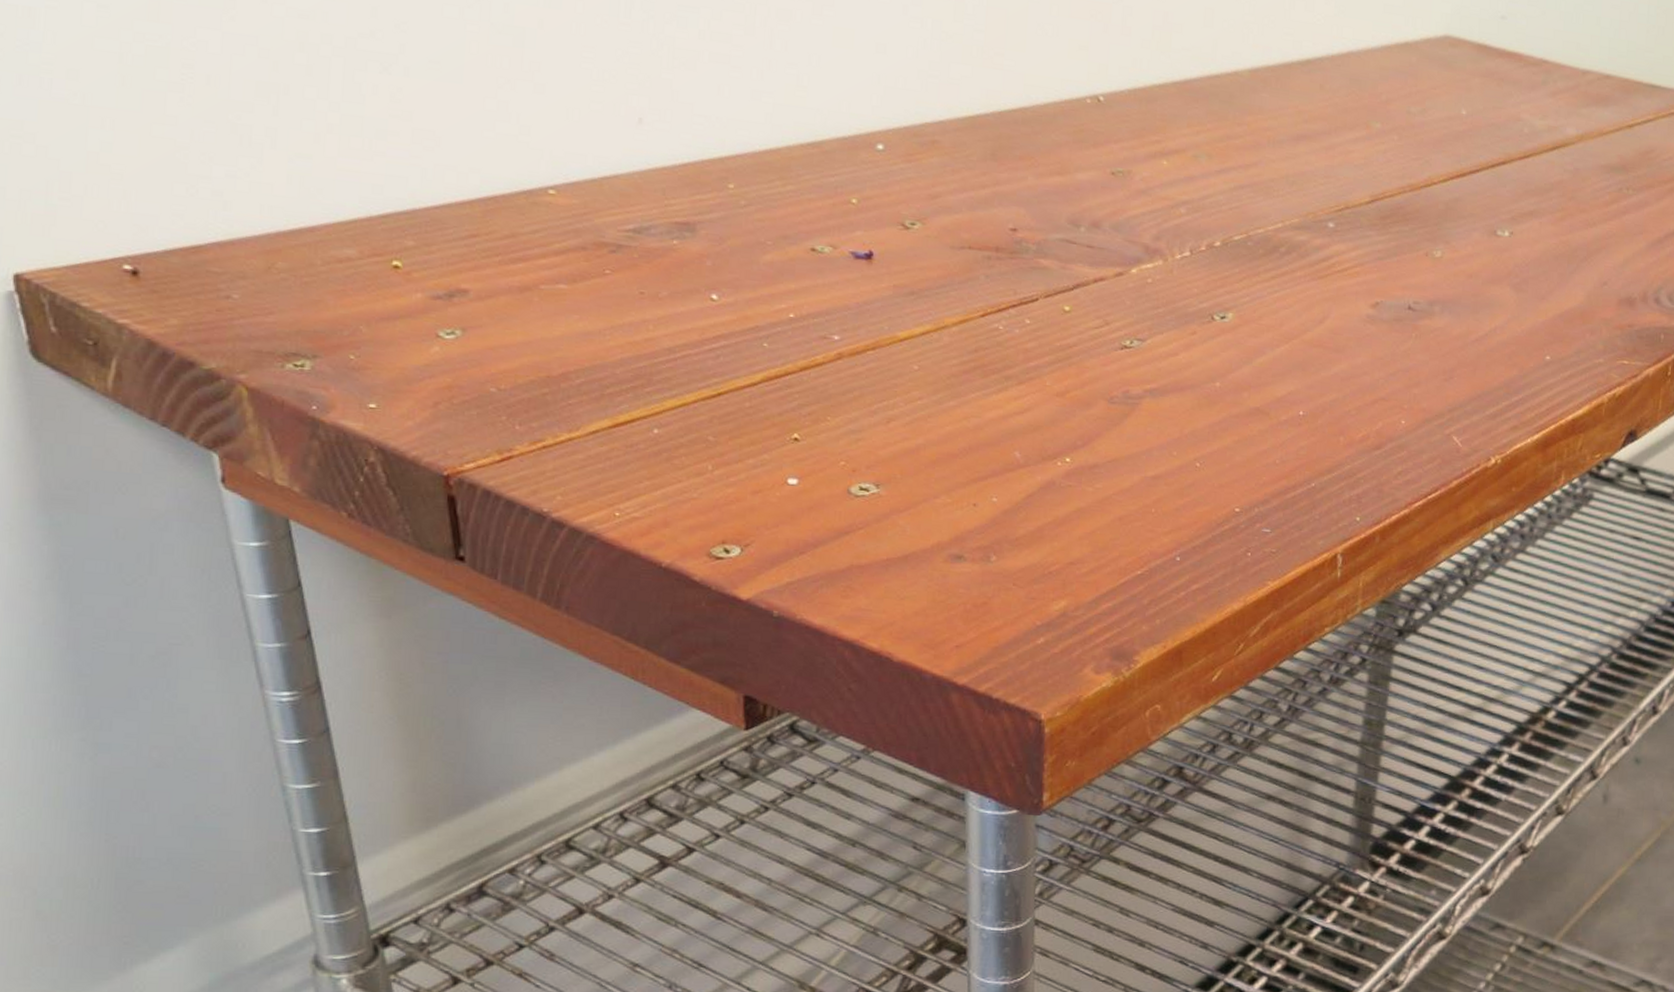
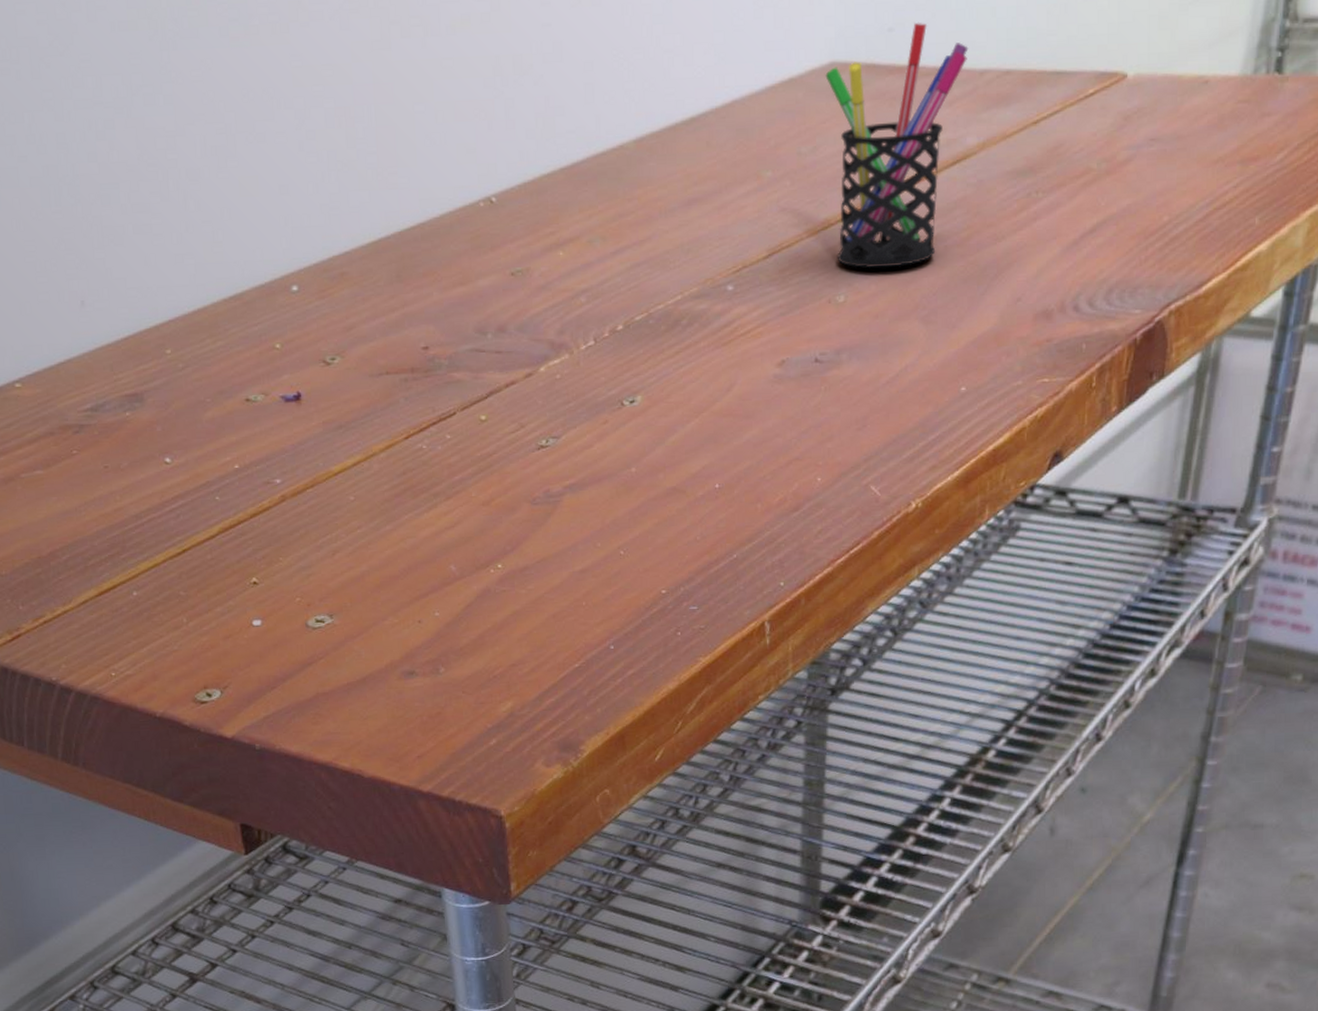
pen holder: none [1437,15,1574,234] -> present [825,22,969,269]

